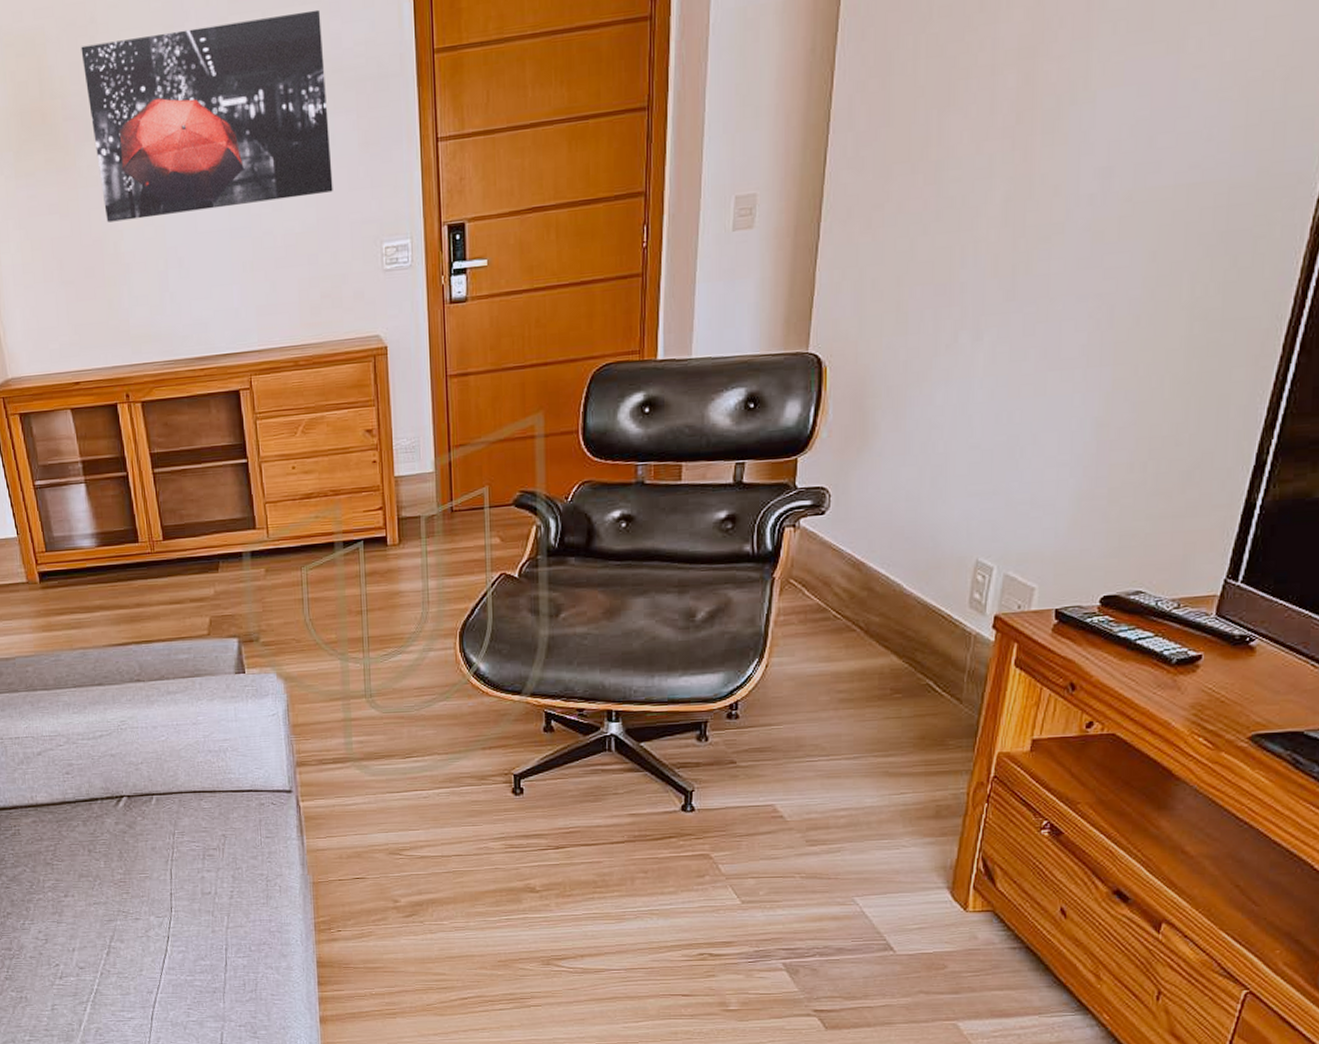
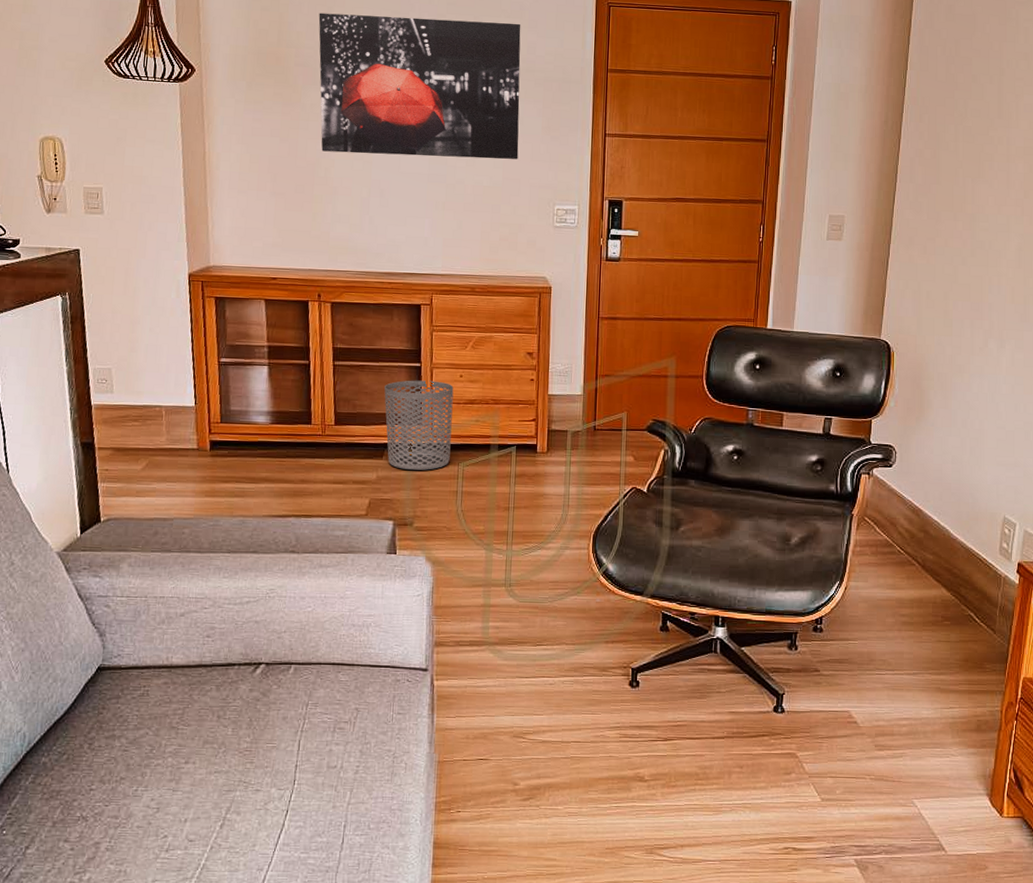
waste bin: none [211,477,291,581] -> present [384,380,454,470]

